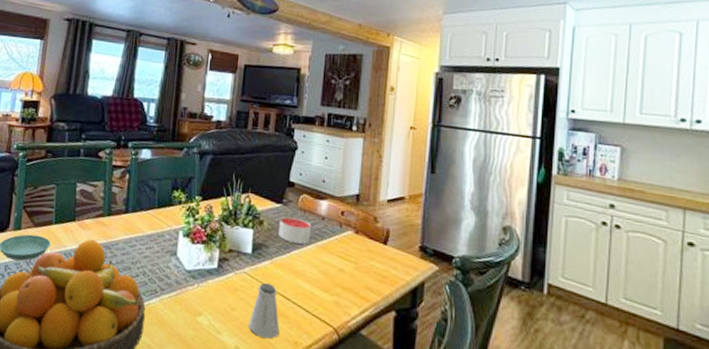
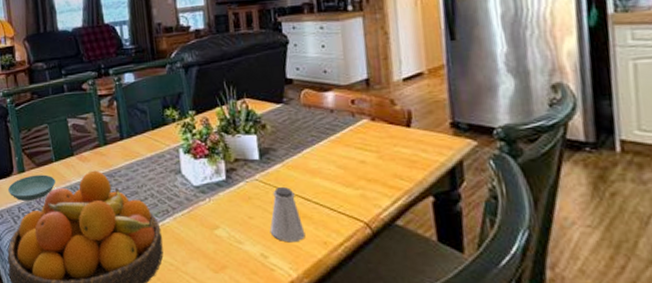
candle: present [278,216,312,244] -> none [283,115,321,142]

